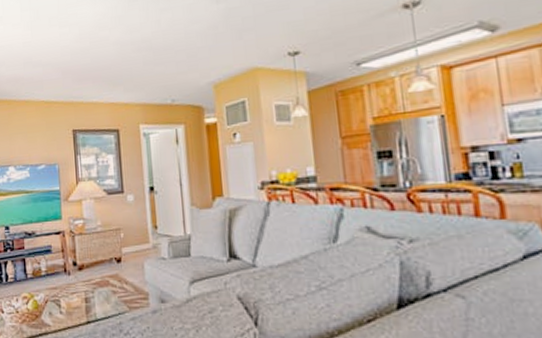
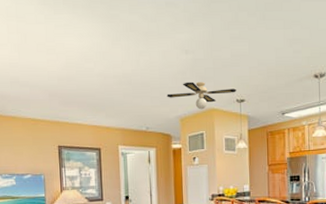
ceiling fan: none [195,34,287,71] -> present [167,81,236,110]

